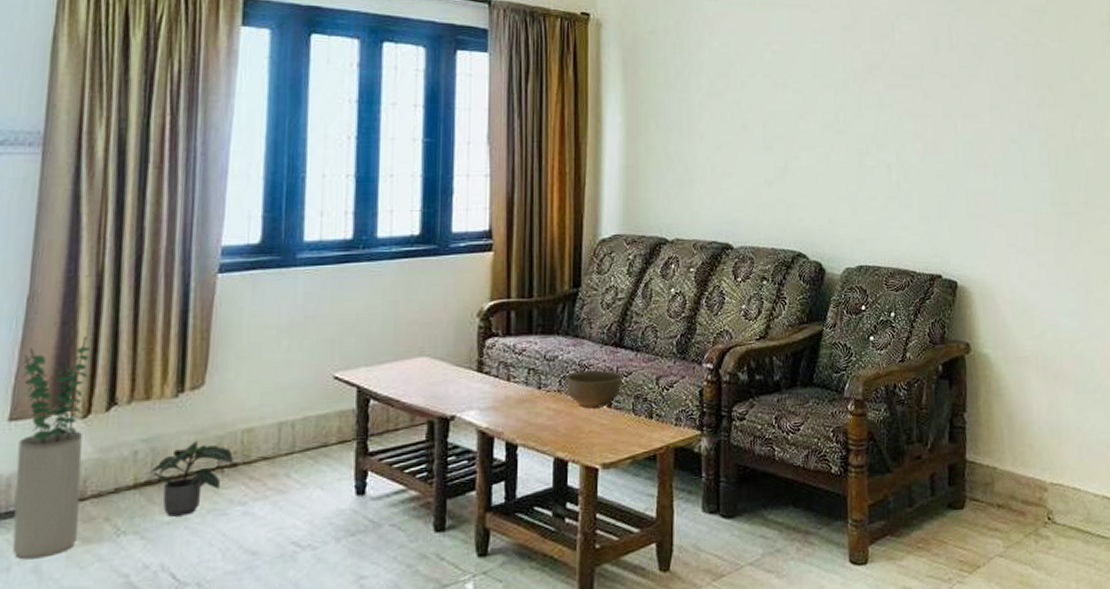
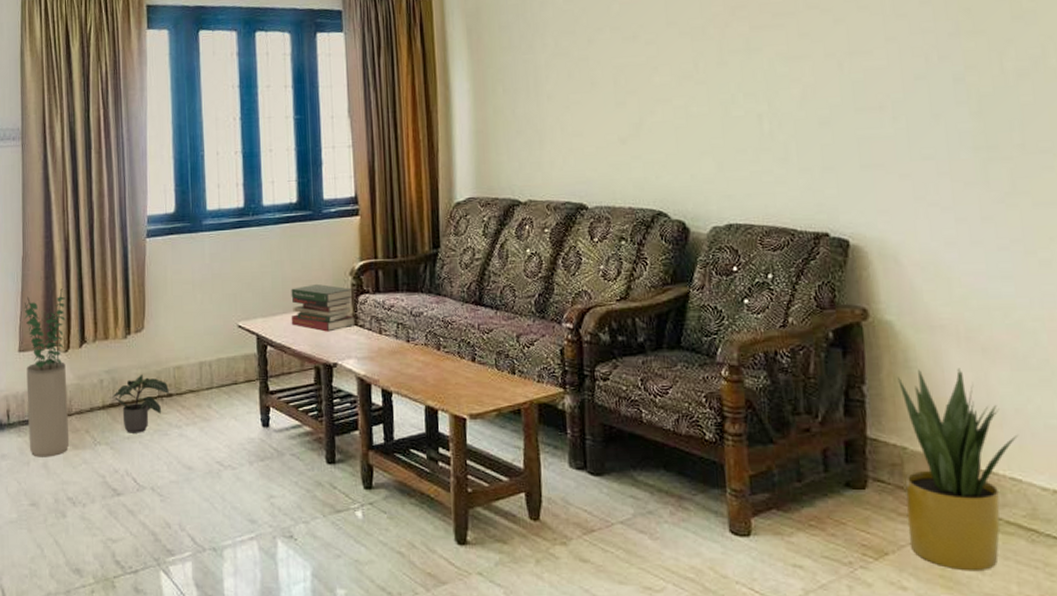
books: none [402,326,480,381] -> present [291,283,356,332]
bowl: present [566,370,624,409] -> none [432,326,485,362]
planter: none [992,394,1079,575] -> present [898,368,1019,570]

